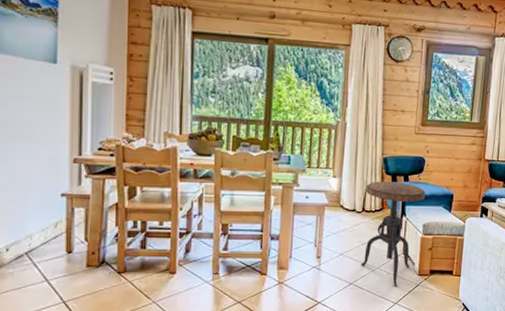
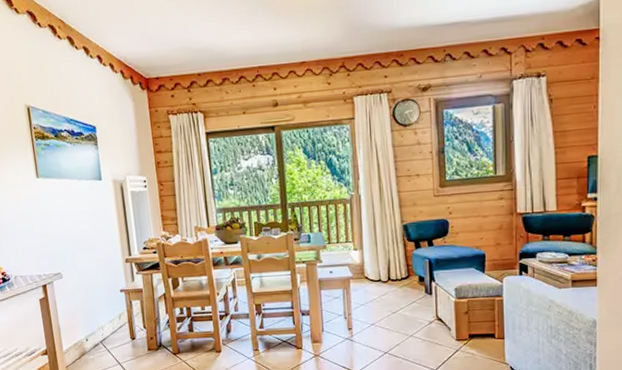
side table: present [361,181,425,286] -> none [388,247,453,353]

